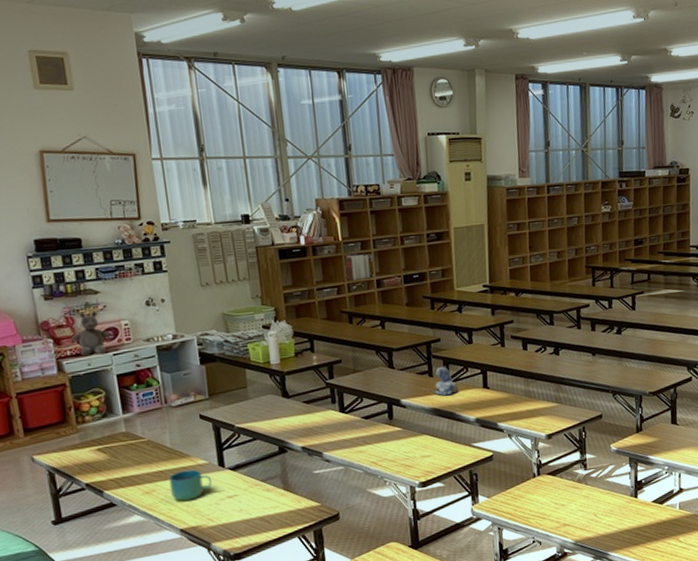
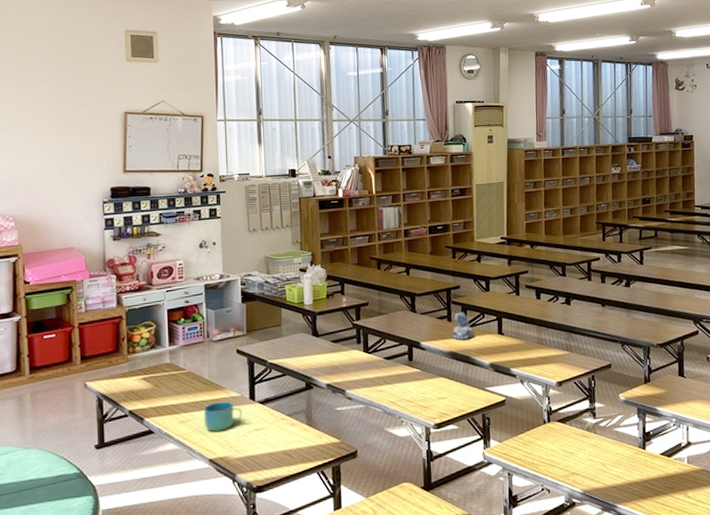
stuffed animal: present [71,311,111,357] -> none [132,251,166,292]

